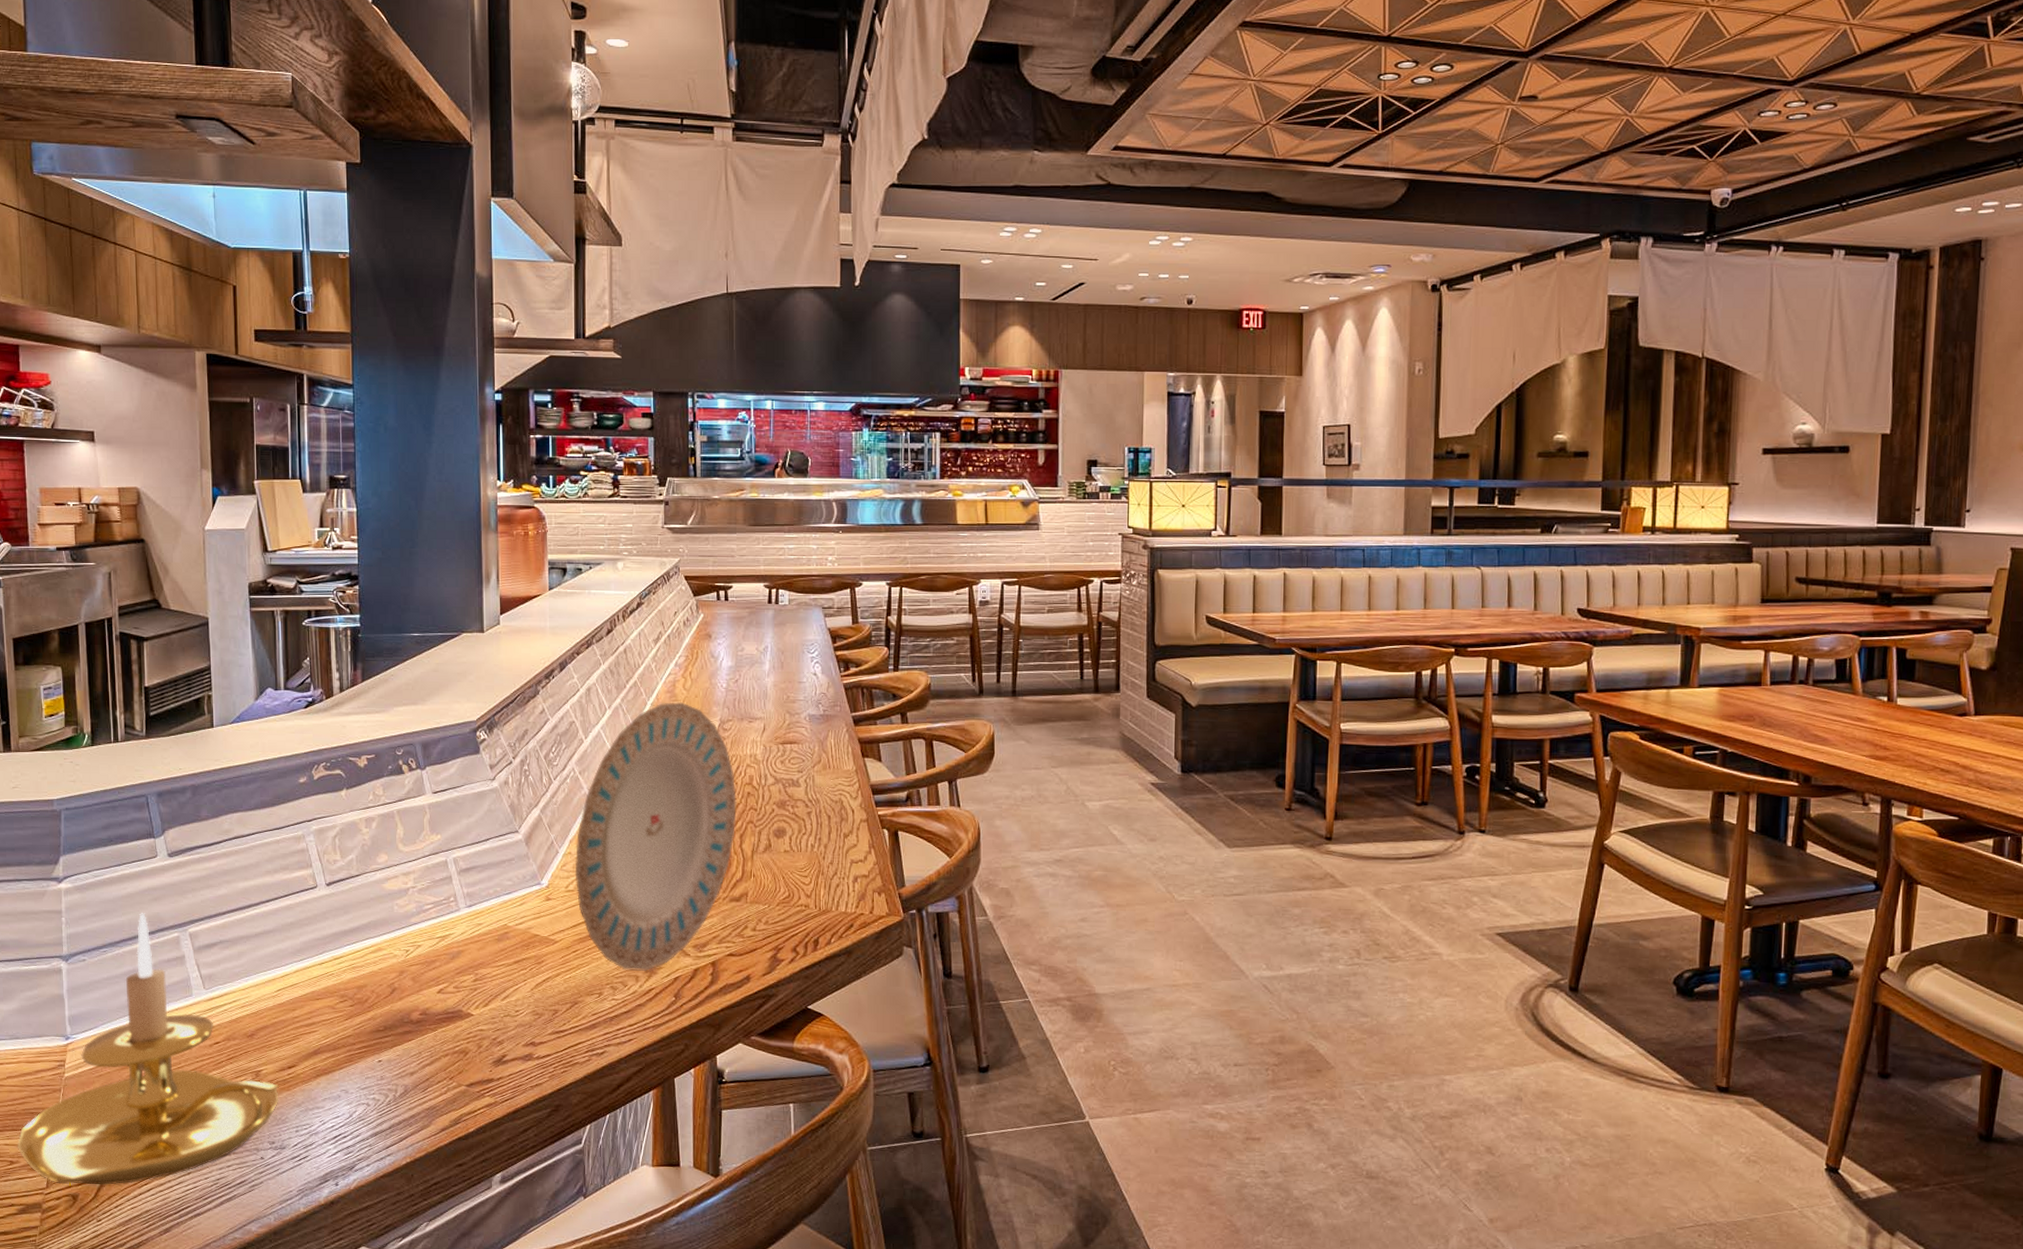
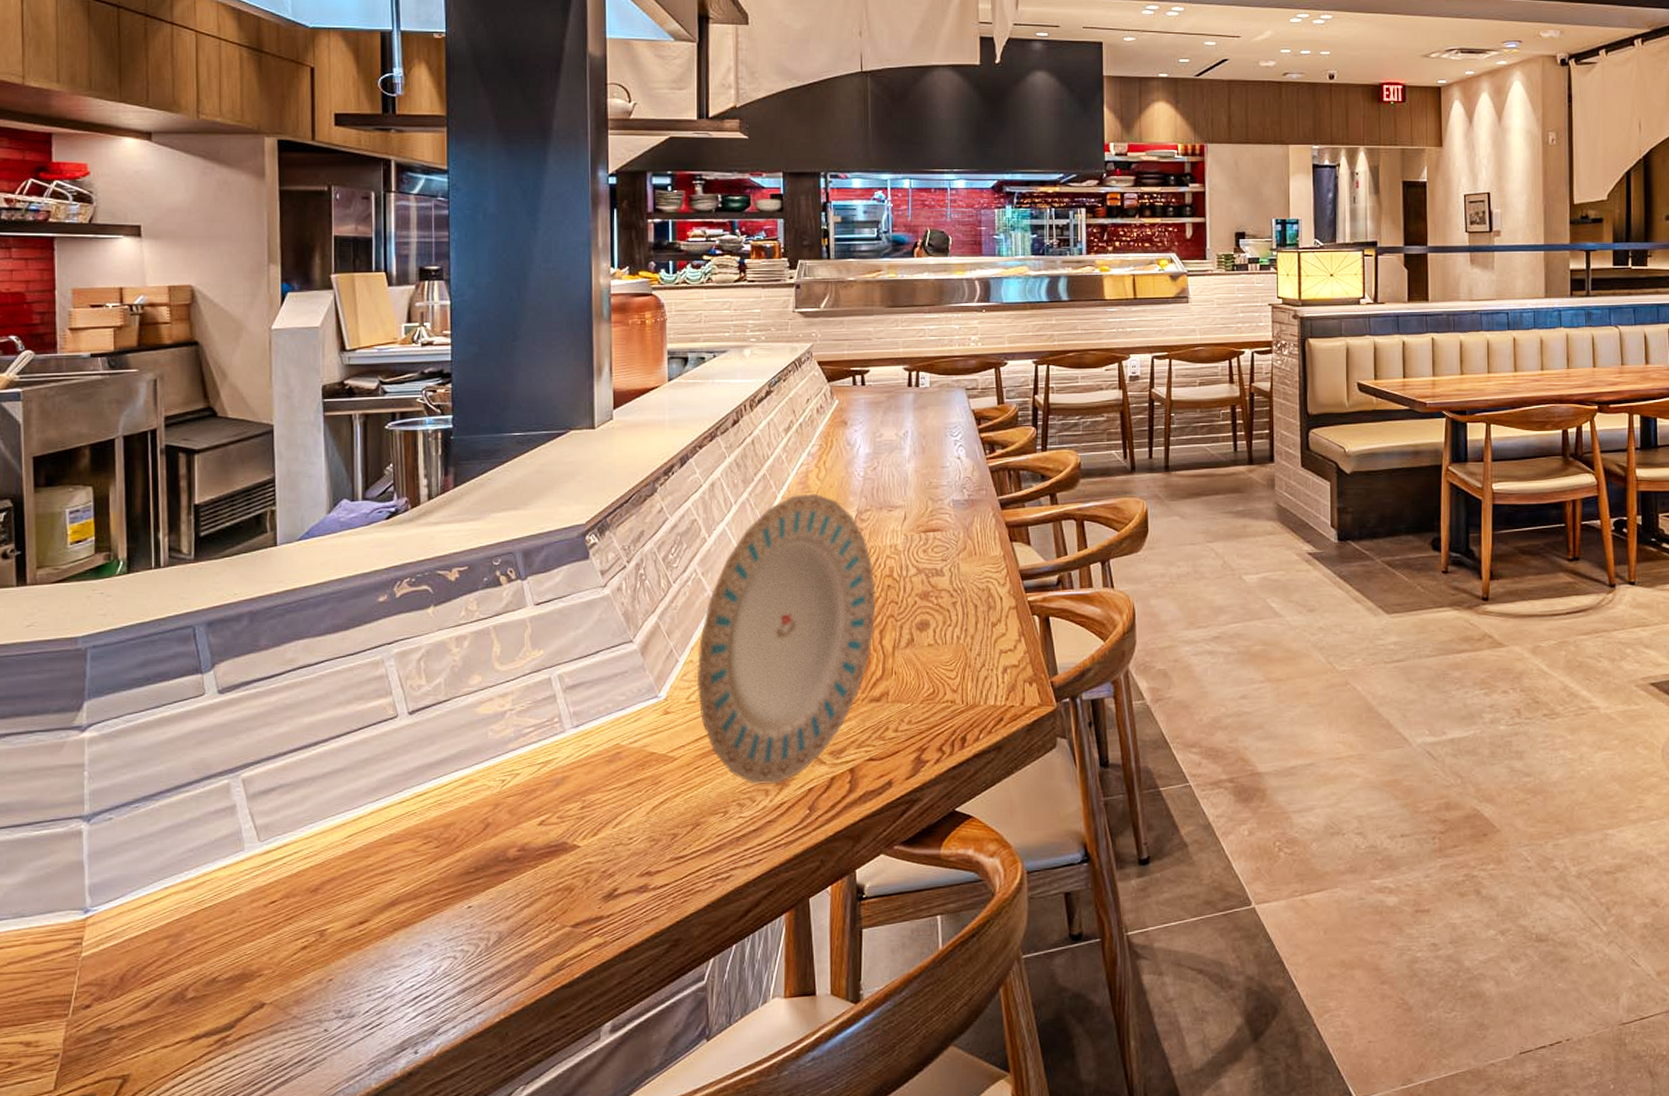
candle holder: present [18,913,279,1185] -> none [19,759,348,1084]

